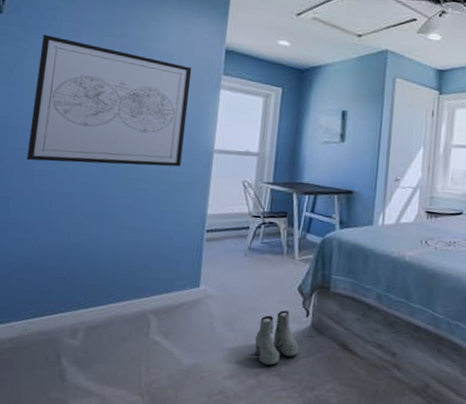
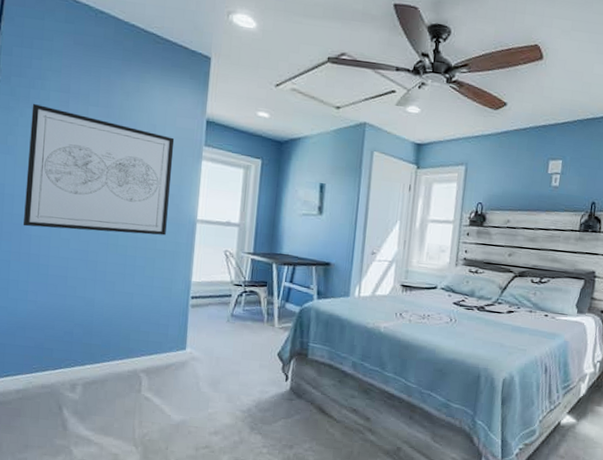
boots: present [254,310,299,366] -> none [237,374,279,425]

